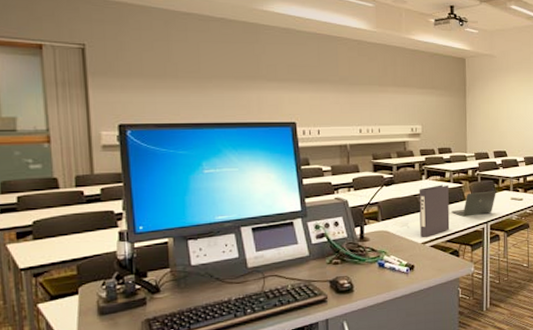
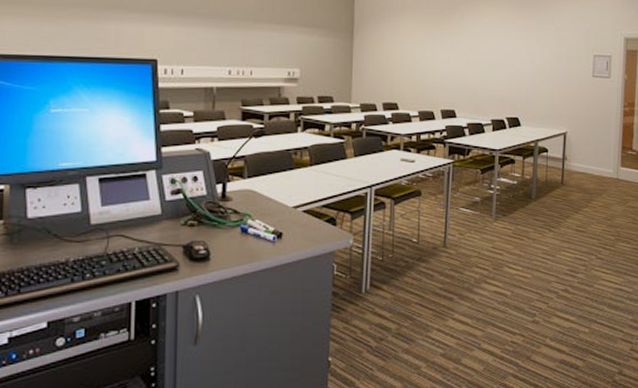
binder: present [419,184,450,238] -> none [292,139,328,201]
laptop: present [451,191,496,217] -> none [330,149,384,178]

